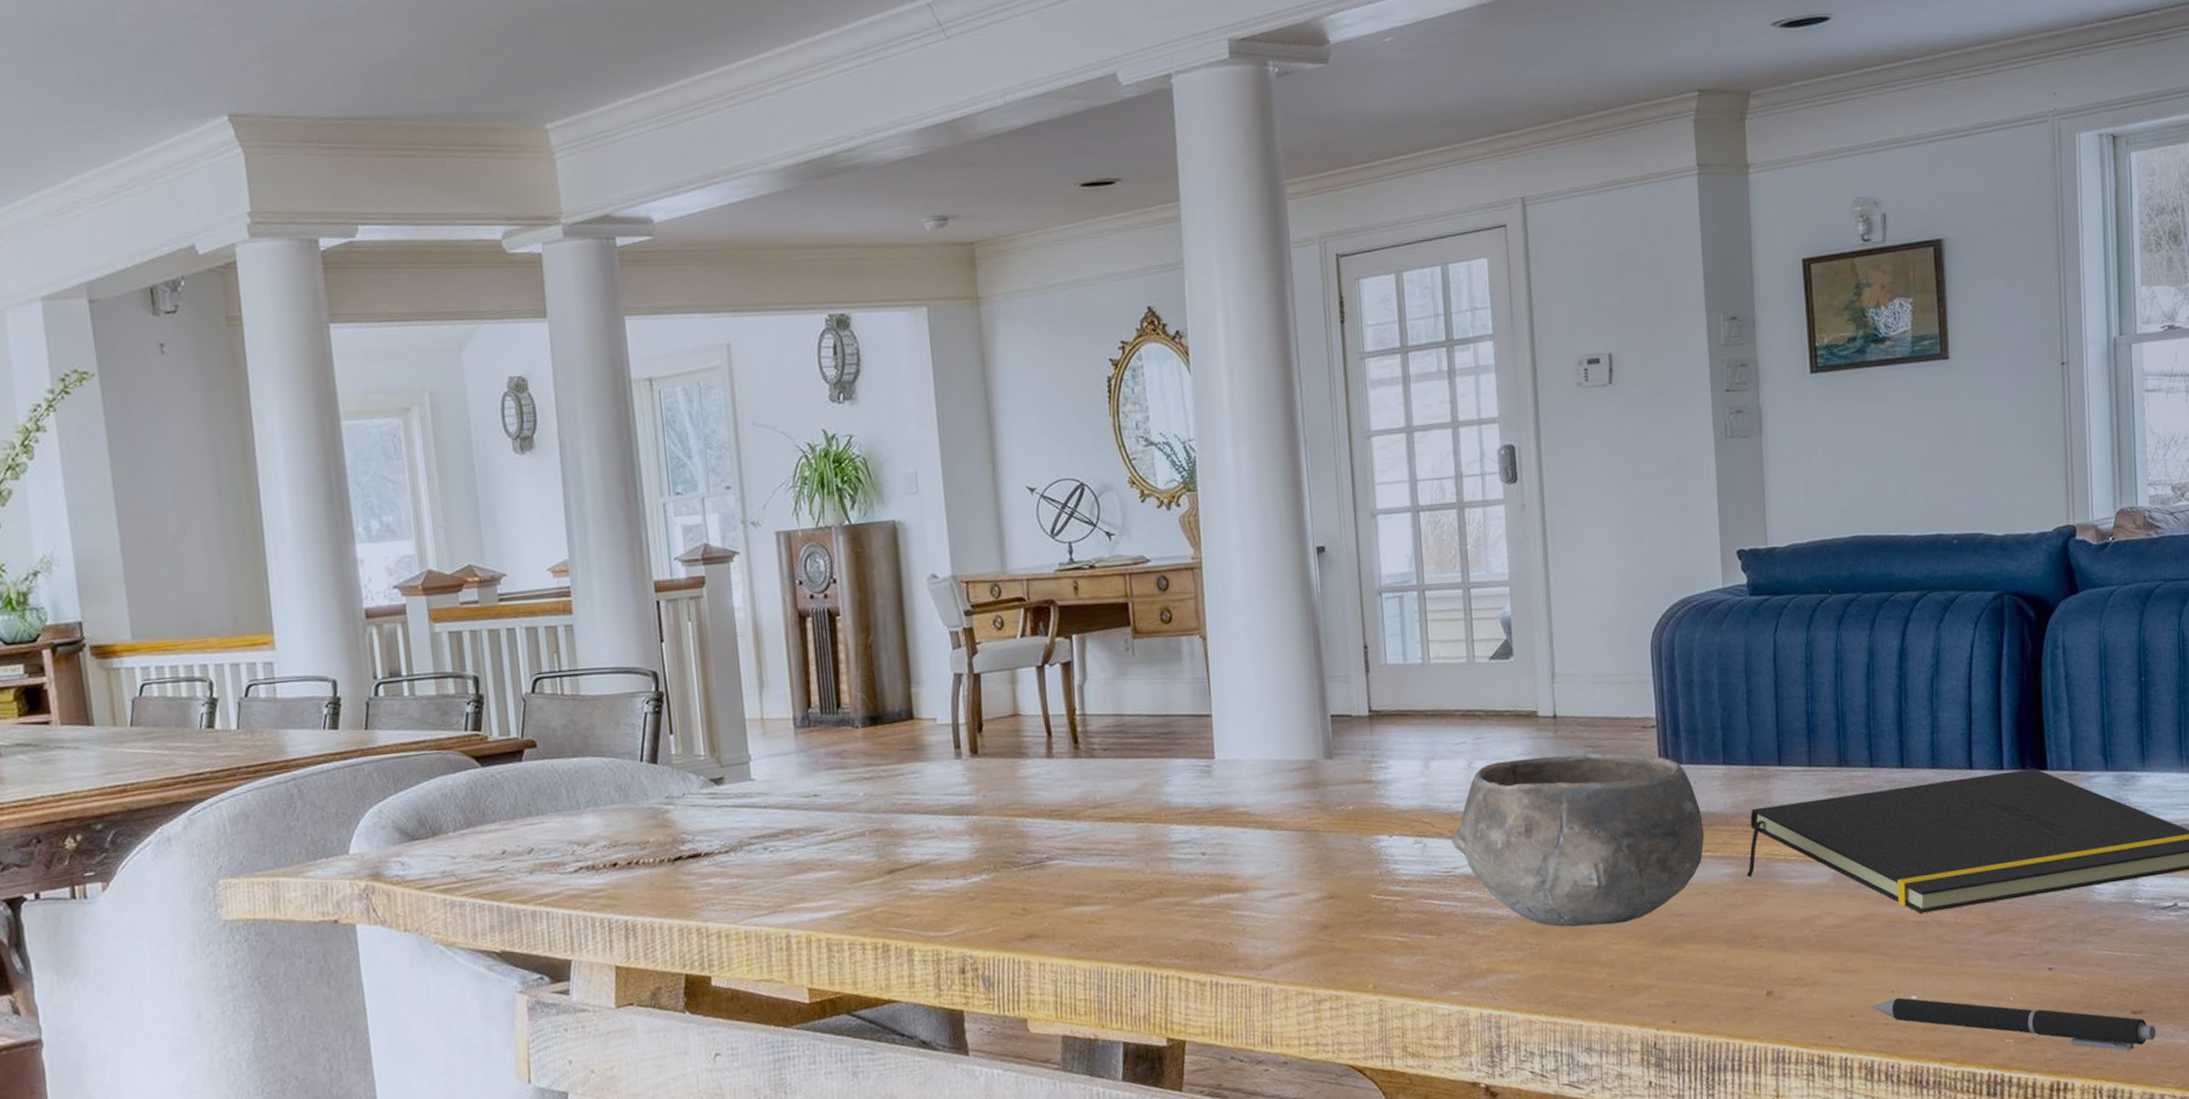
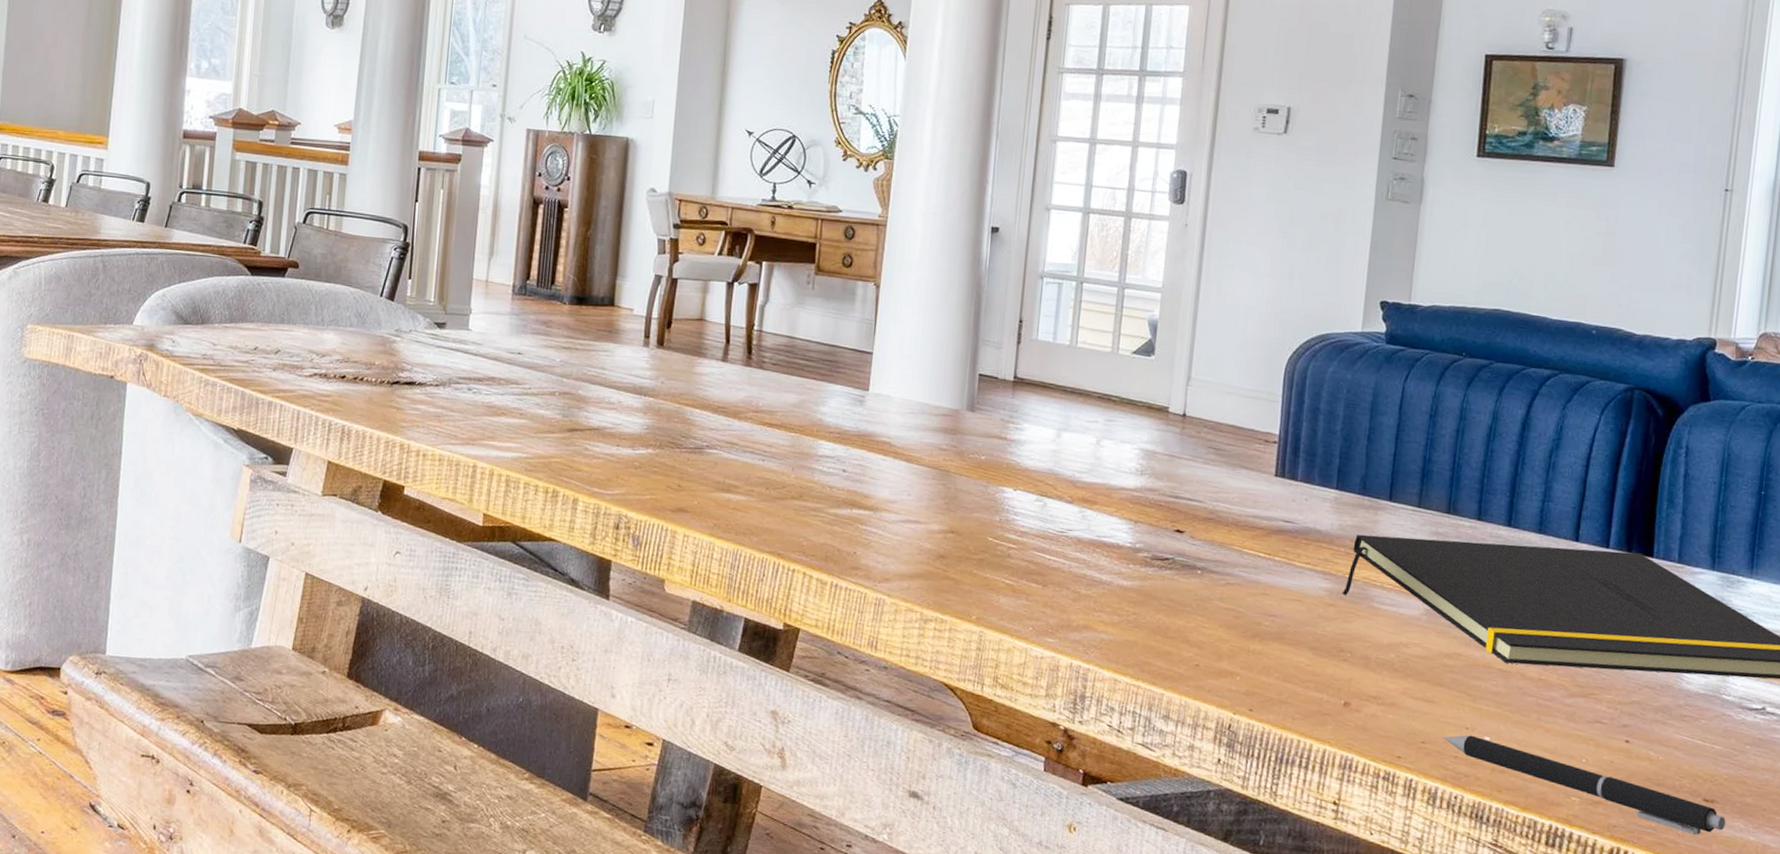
bowl: present [1450,753,1704,927] -> none [1069,444,1309,612]

